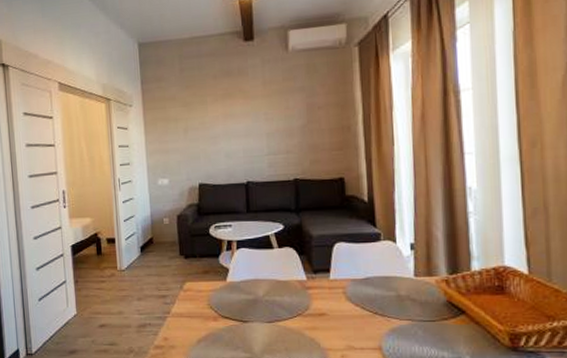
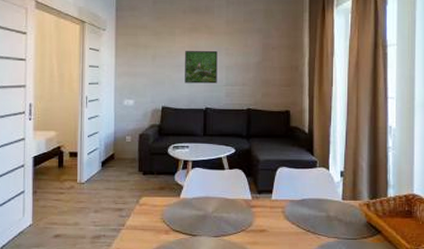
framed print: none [219,117,258,156] -> present [185,51,218,84]

